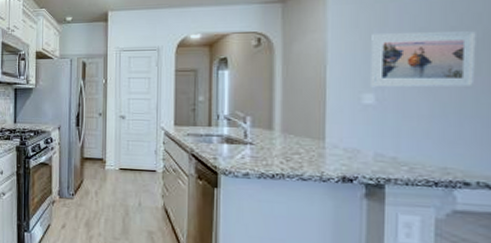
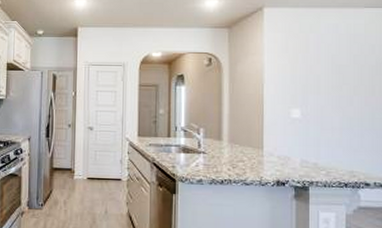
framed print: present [371,31,476,88] -> none [297,59,371,105]

